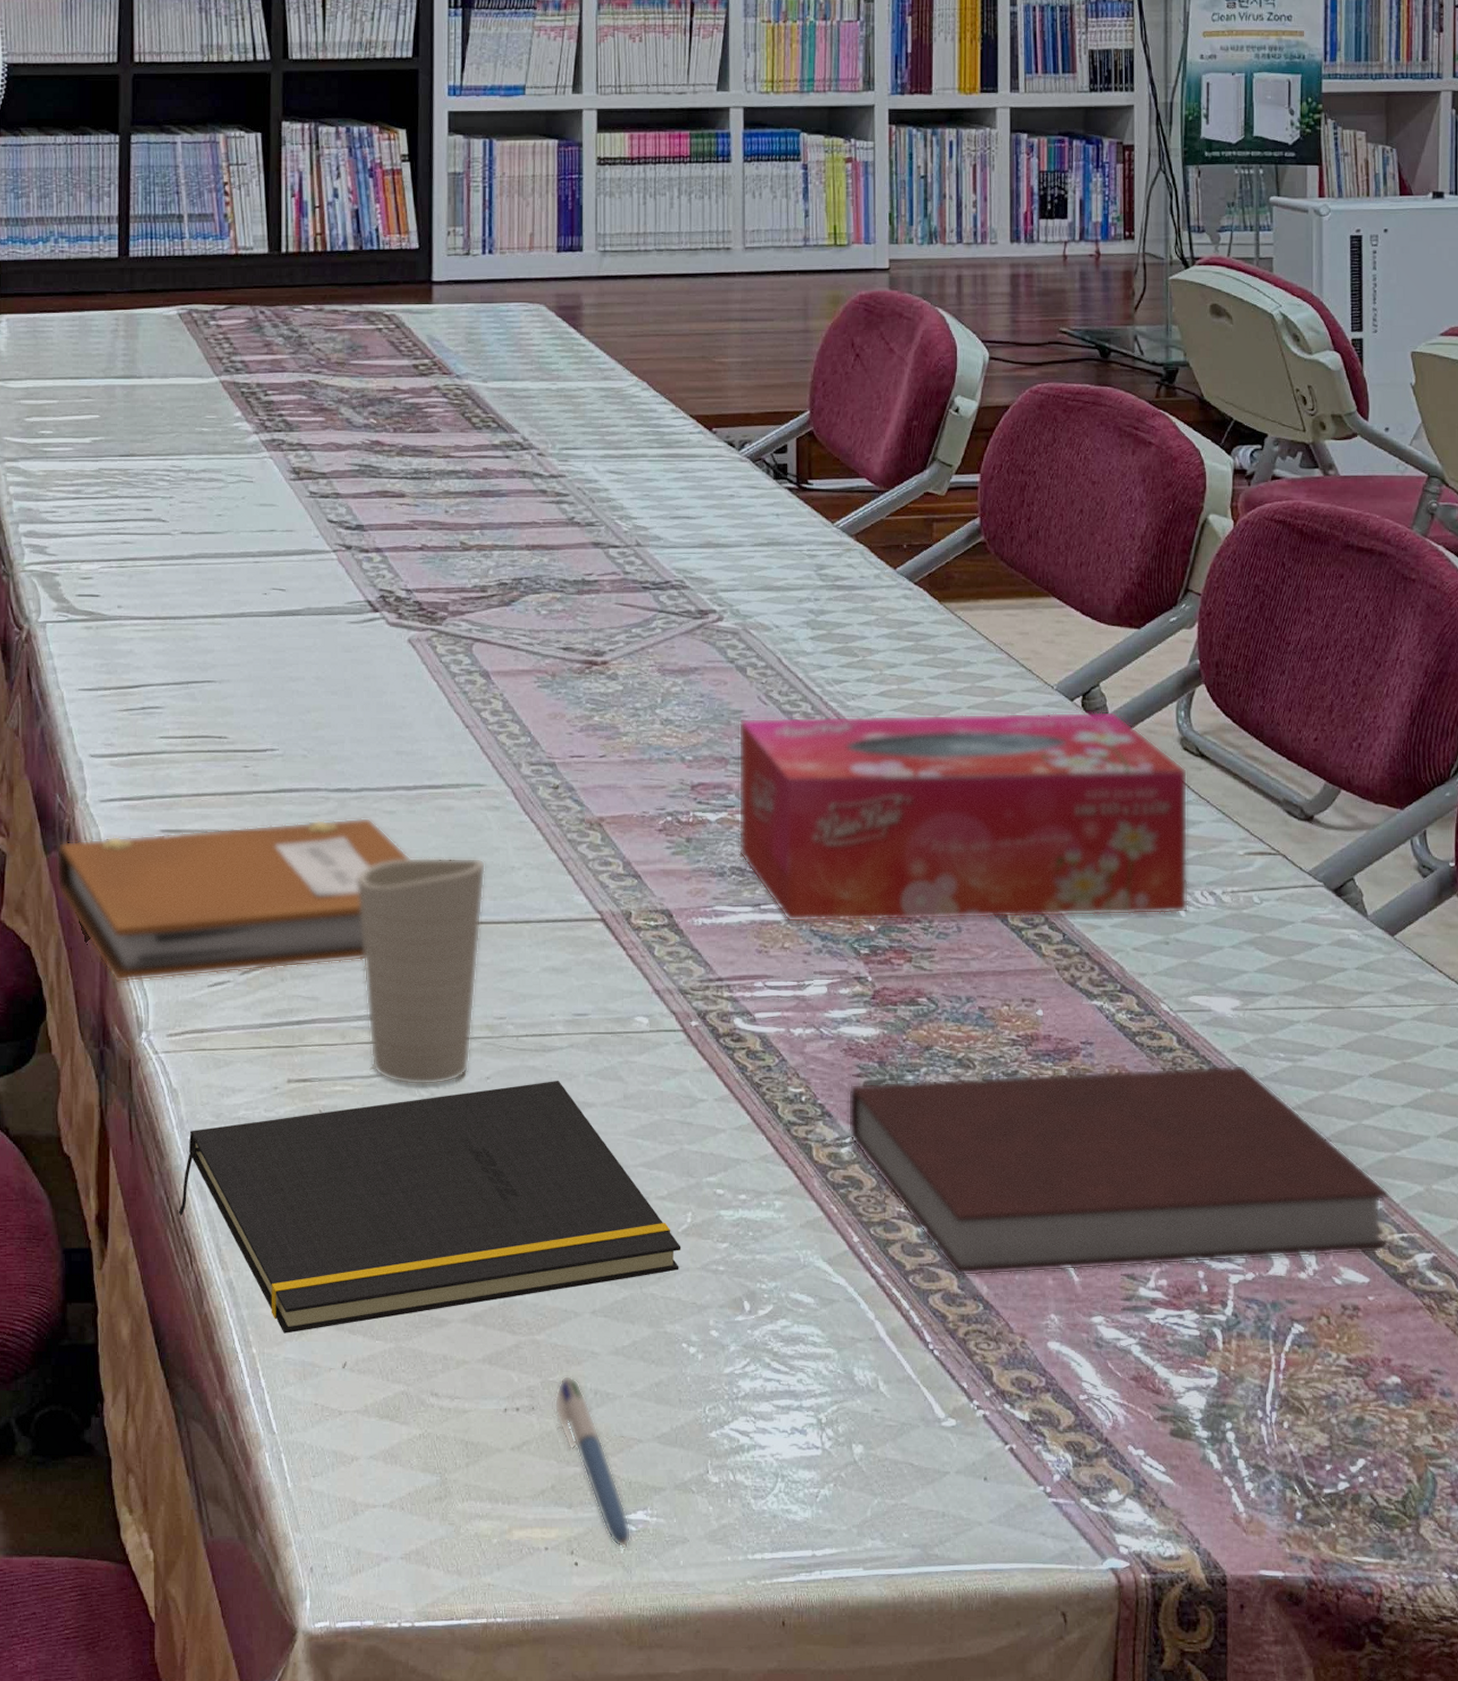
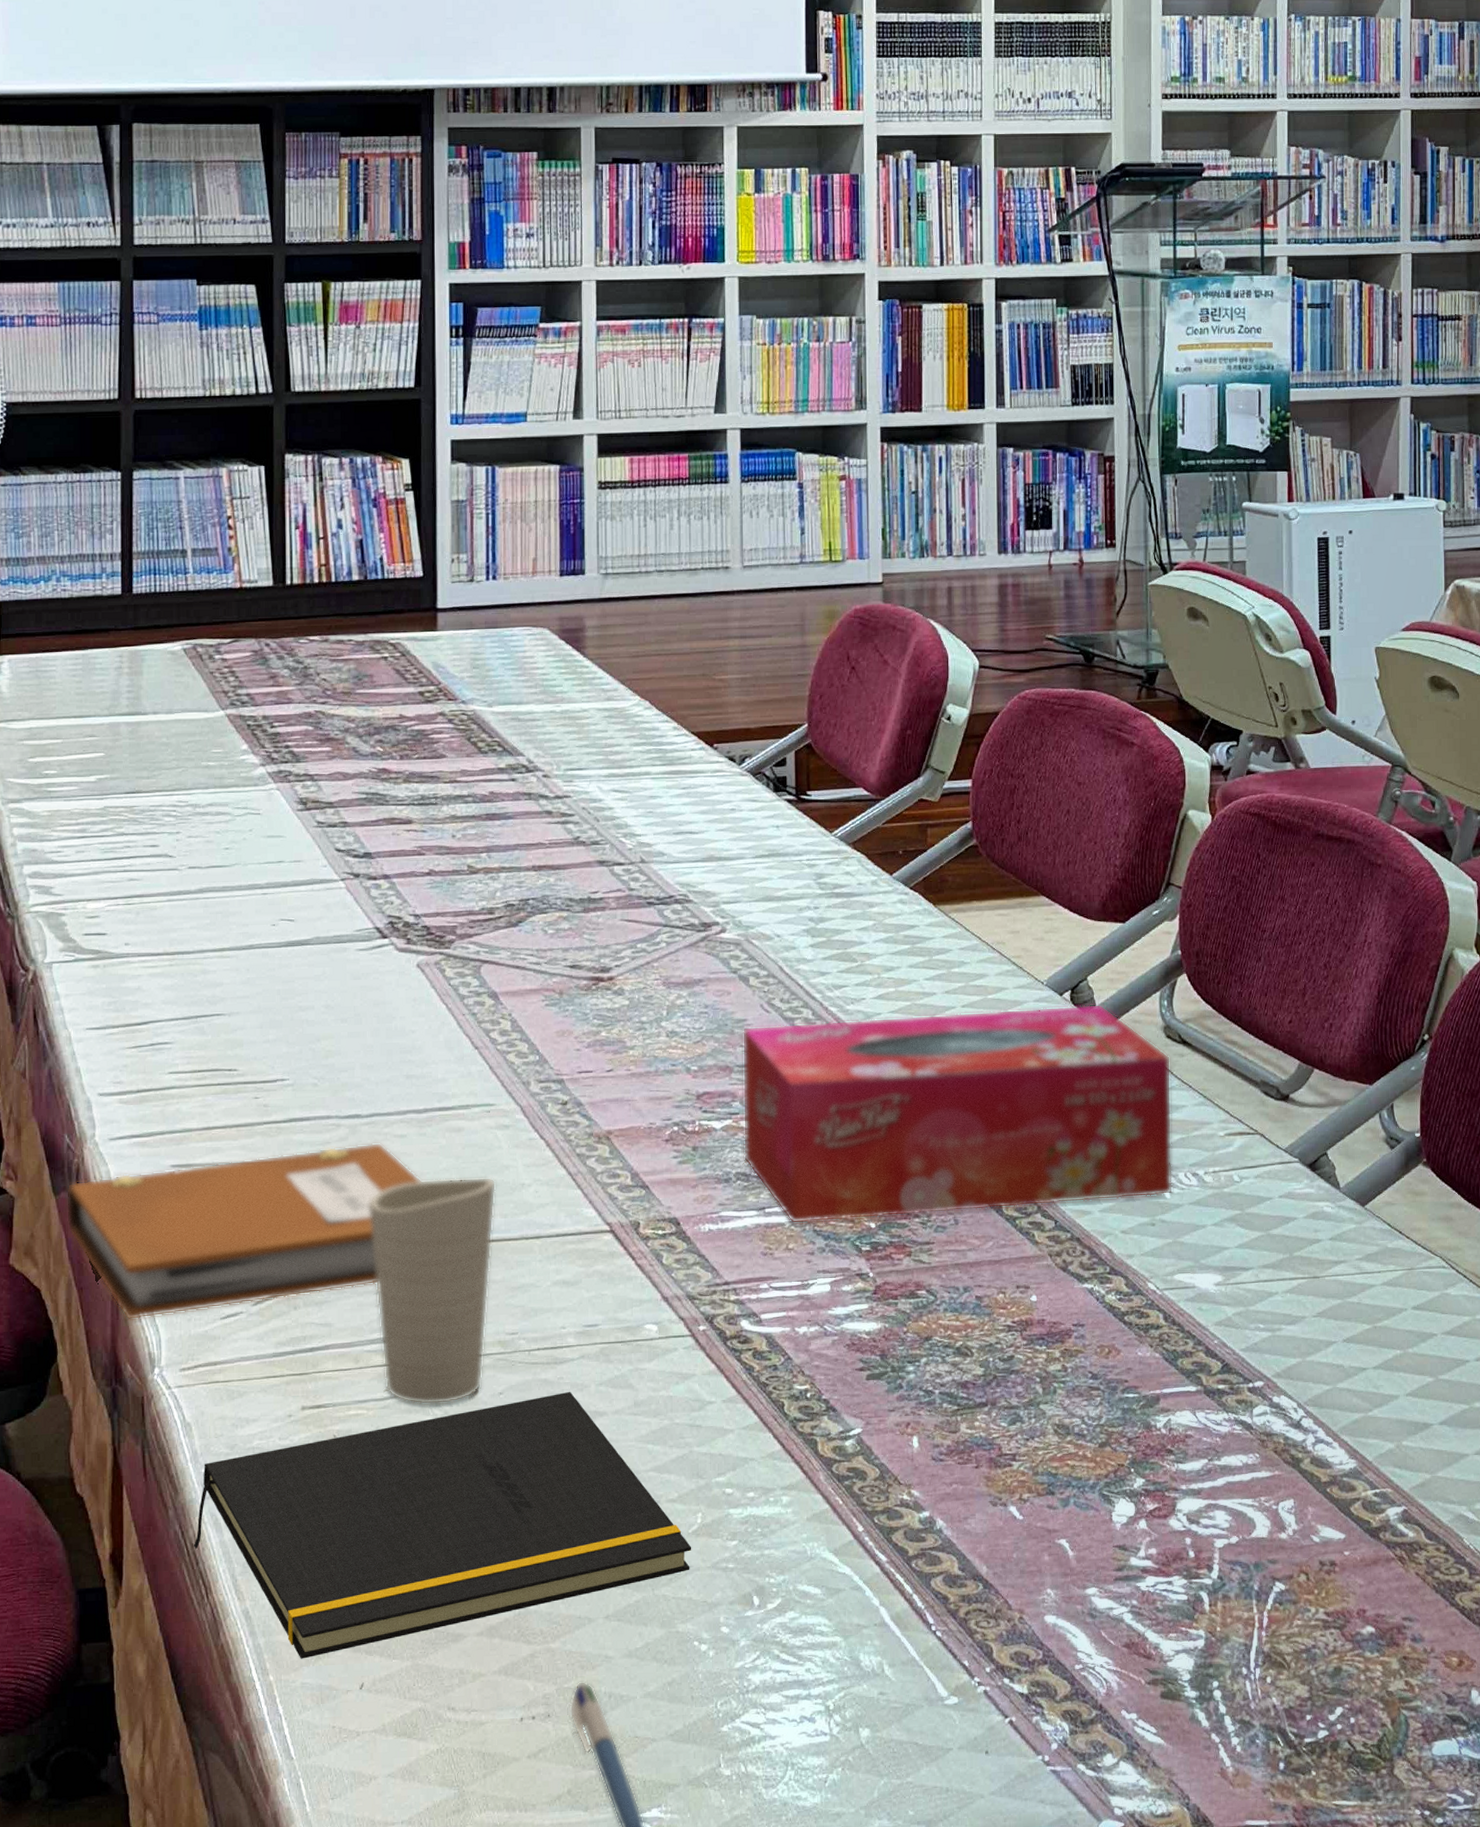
notebook: present [848,1064,1391,1276] -> none [851,1337,1365,1558]

